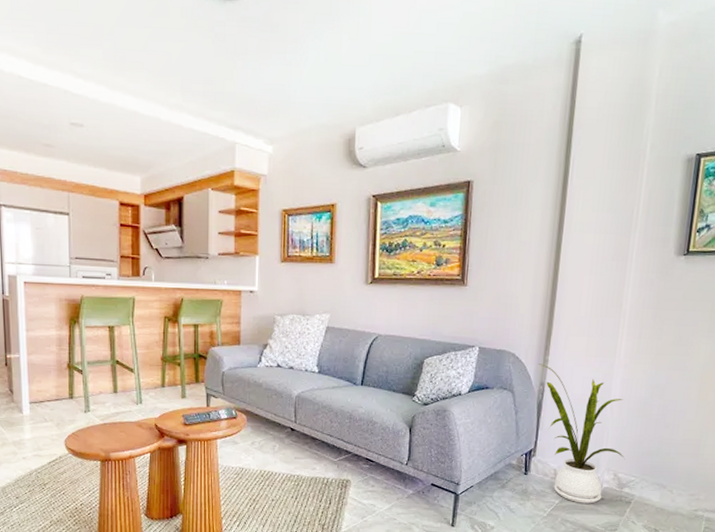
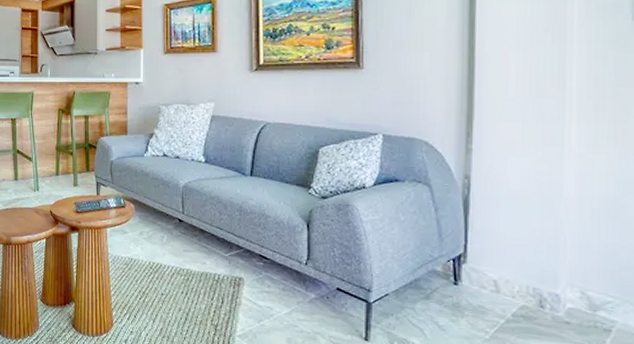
house plant: present [538,364,625,504] -> none [459,153,595,328]

